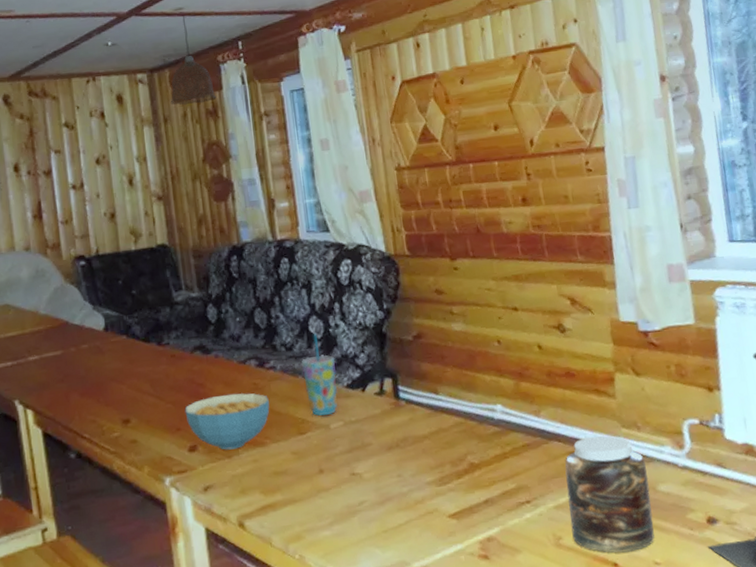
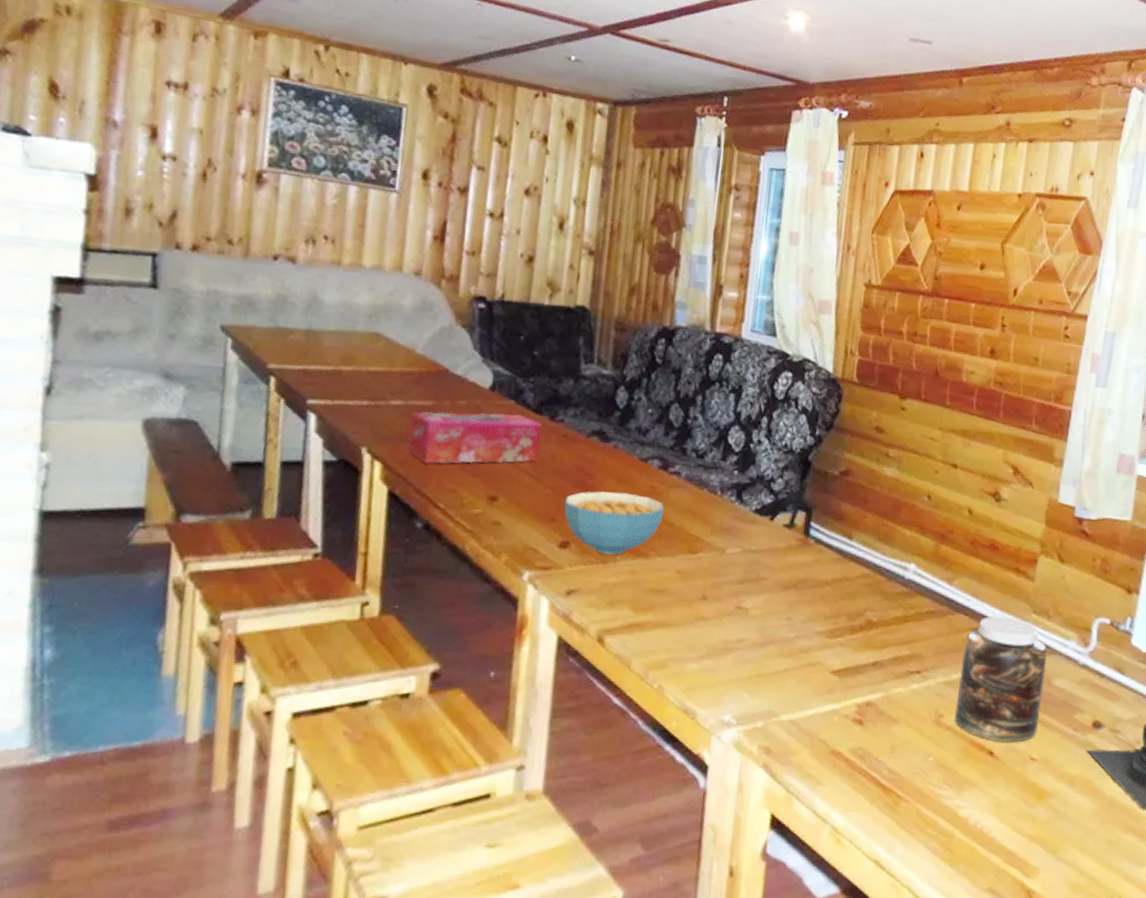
tissue box: none [46,346,156,403] -> present [406,411,542,464]
pendant lamp: present [170,15,216,105] -> none [629,49,684,157]
cup: present [301,332,338,416] -> none [708,444,749,538]

